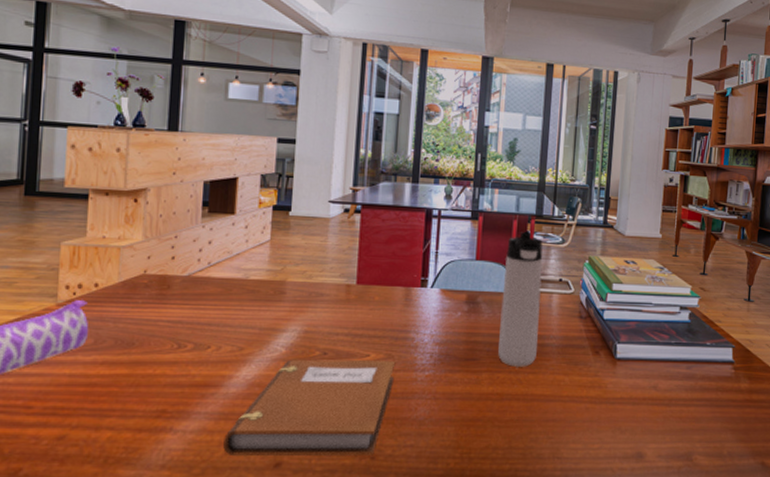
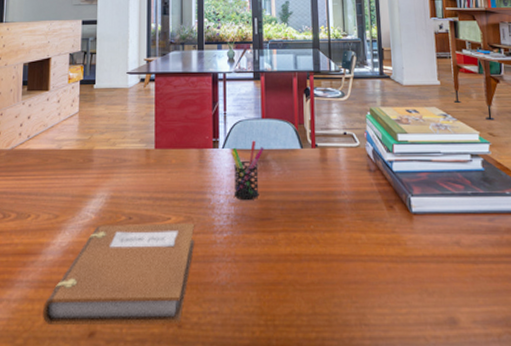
pen holder: none [440,281,476,341] -> present [231,140,264,201]
thermos bottle: present [498,232,543,367] -> none [290,88,330,225]

